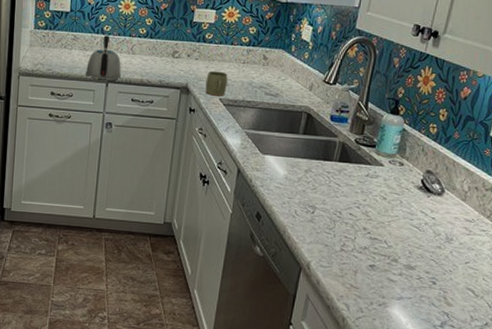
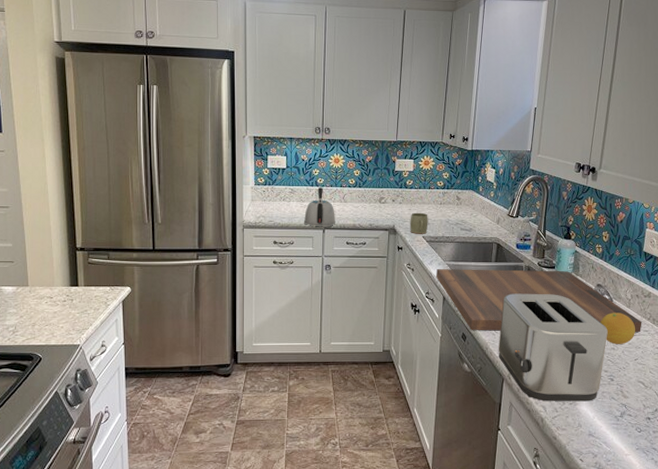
cutting board: none [231,137,480,232] -> present [435,269,642,333]
toaster: none [297,172,435,305] -> present [498,293,608,402]
fruit: none [426,205,471,244] -> present [600,313,636,345]

